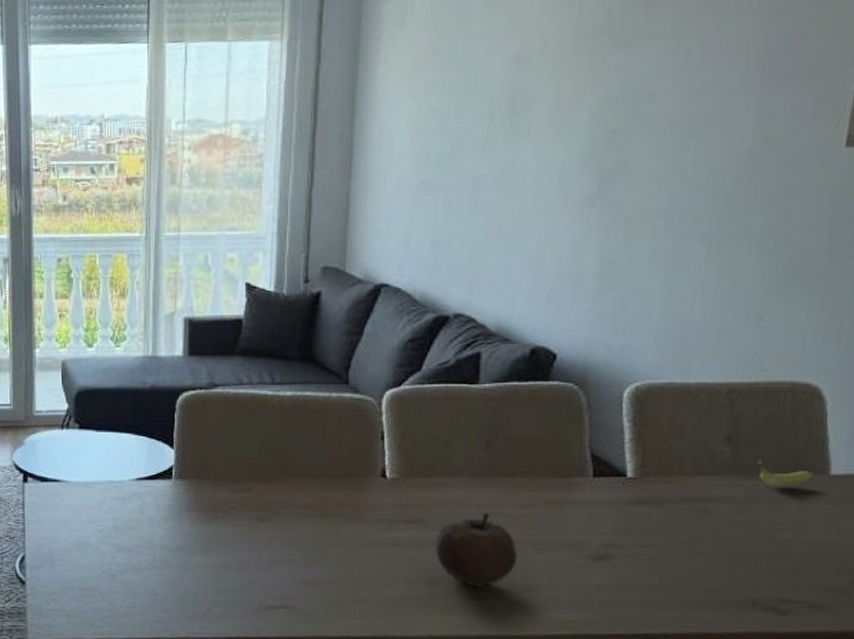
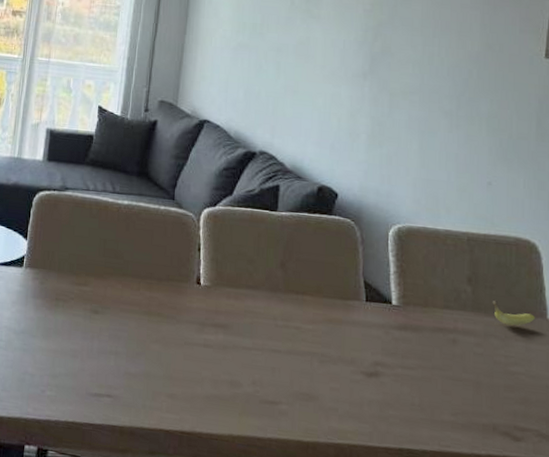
fruit: present [434,512,518,587] -> none [237,324,305,393]

